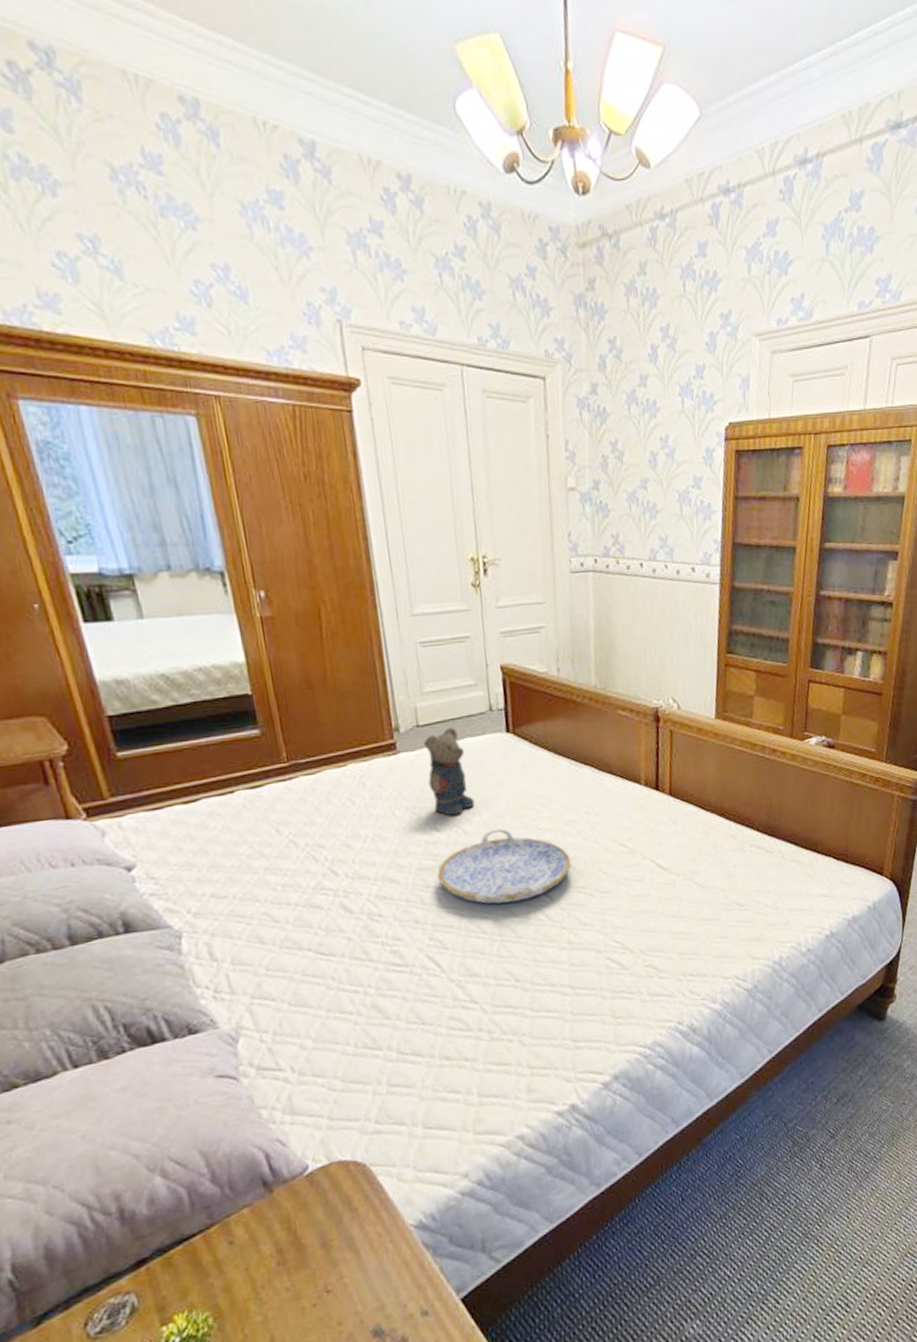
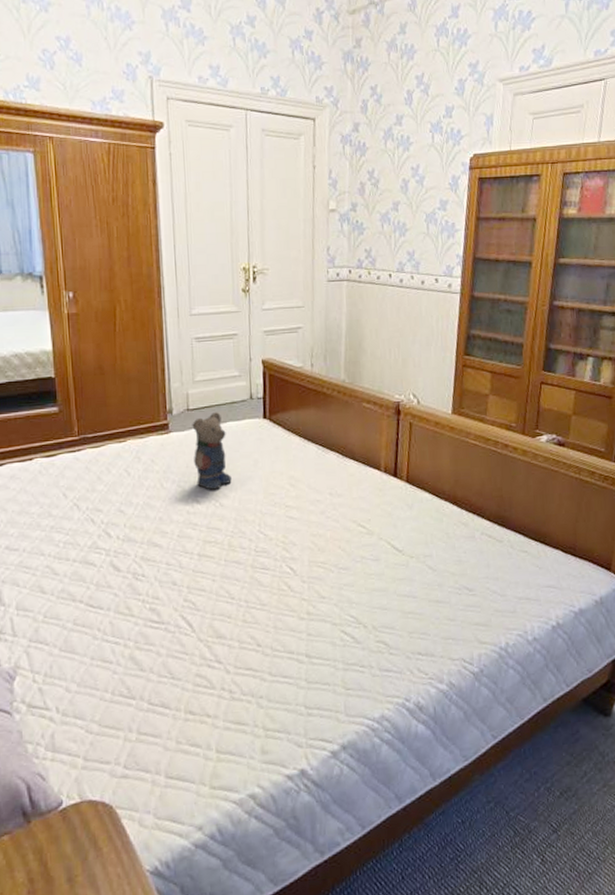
serving tray: present [437,828,572,904] -> none [195,503,314,573]

